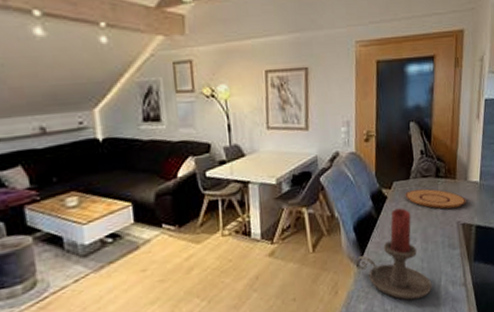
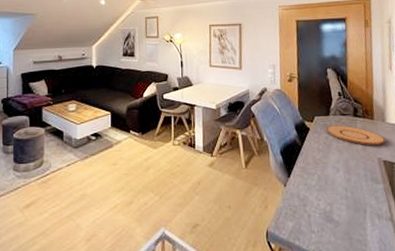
candle holder: present [355,208,432,300] -> none [282,139,358,227]

